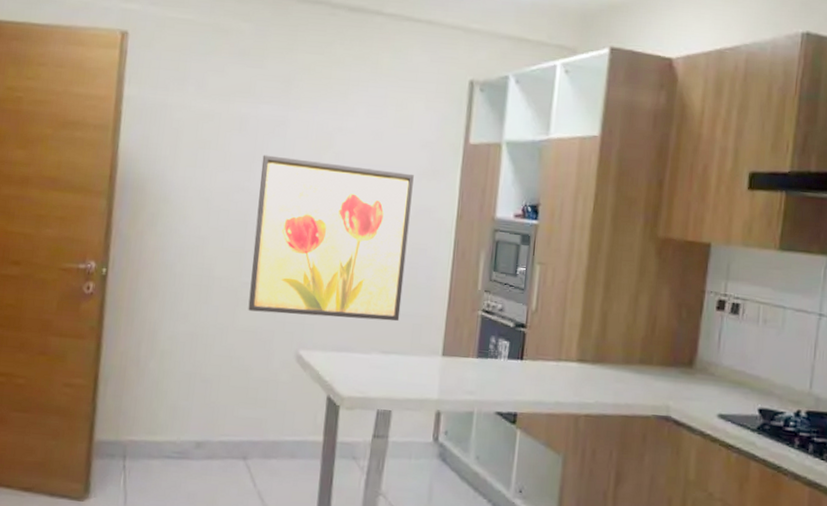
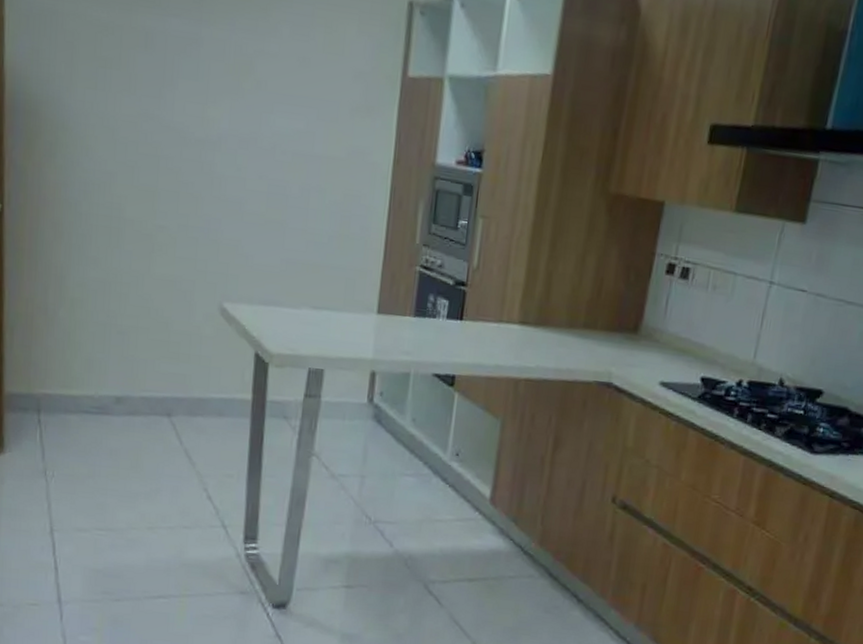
wall art: present [248,155,414,322] -> none [165,78,346,275]

